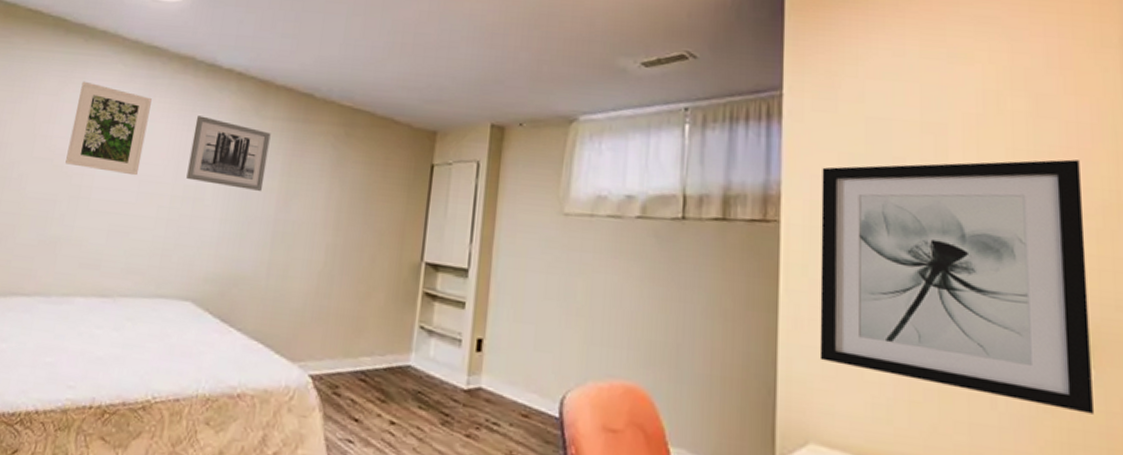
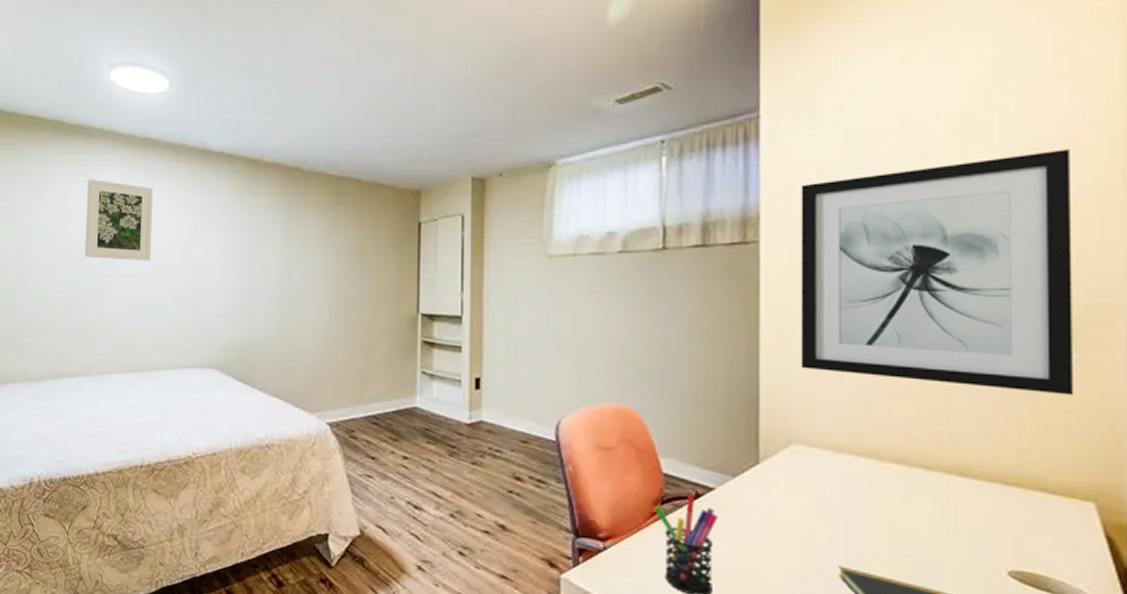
wall art: present [186,116,271,191] -> none [195,200,266,263]

